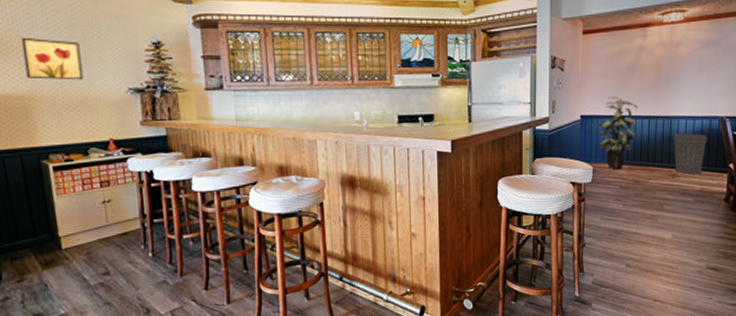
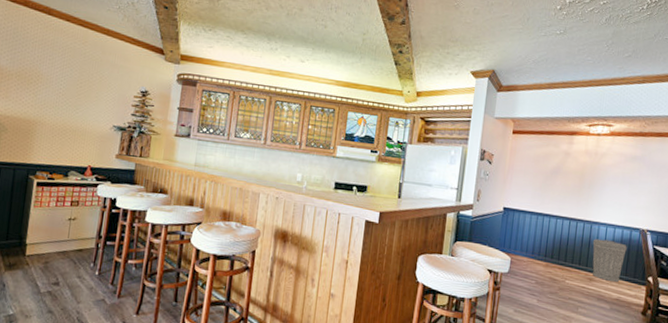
wall art: present [21,37,84,80] -> none [36,73,84,114]
indoor plant: present [596,96,638,169] -> none [517,193,560,264]

